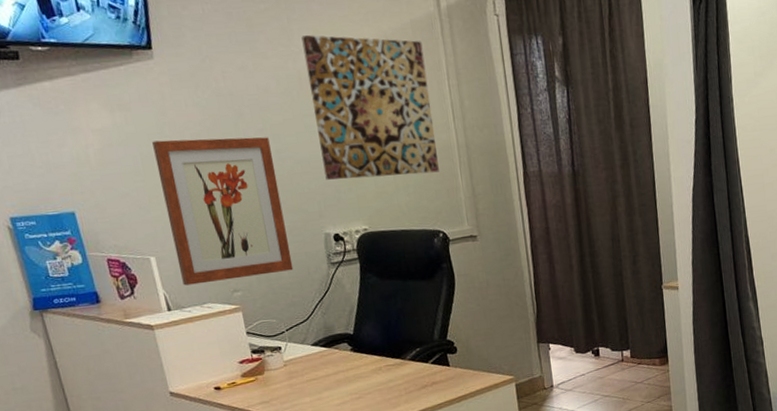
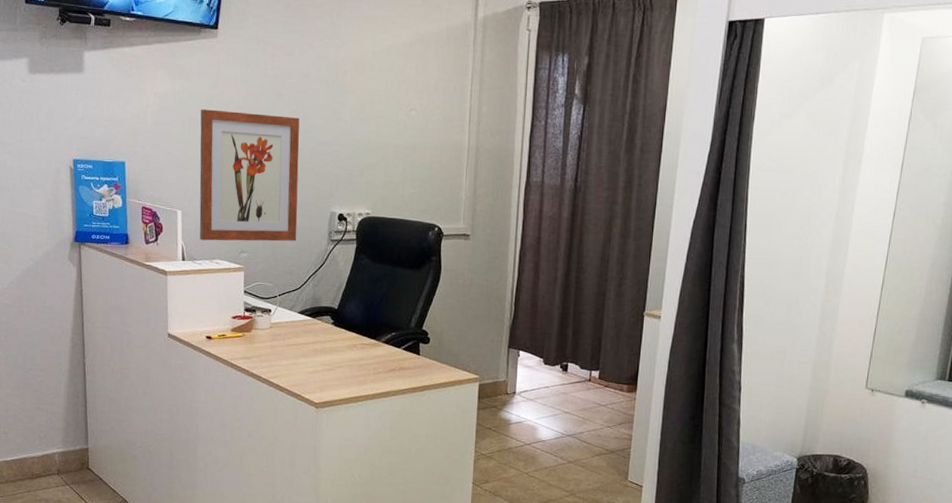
wall art: present [301,35,439,180] -> none [342,31,454,170]

